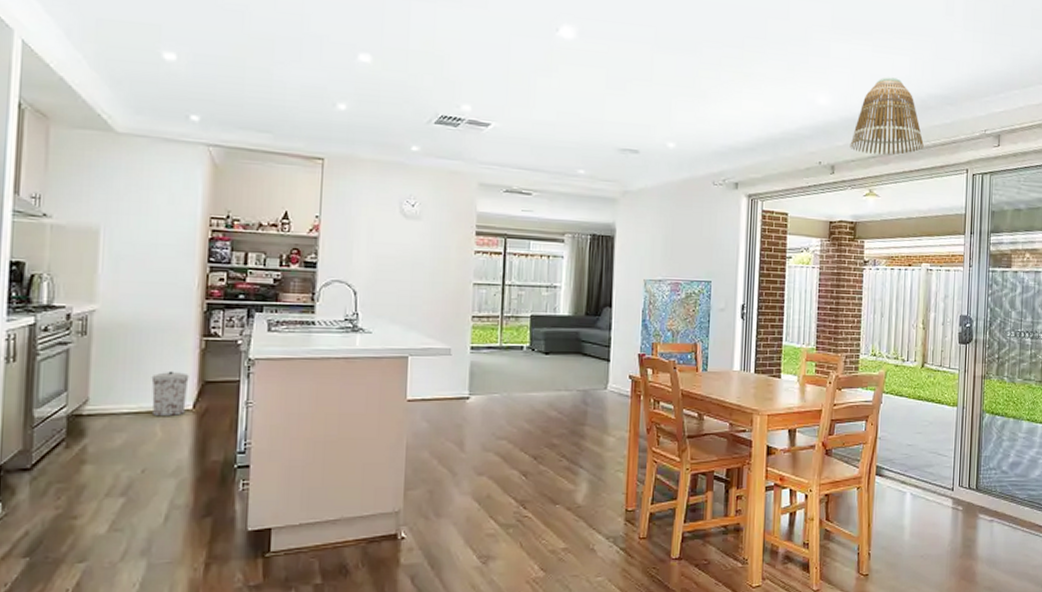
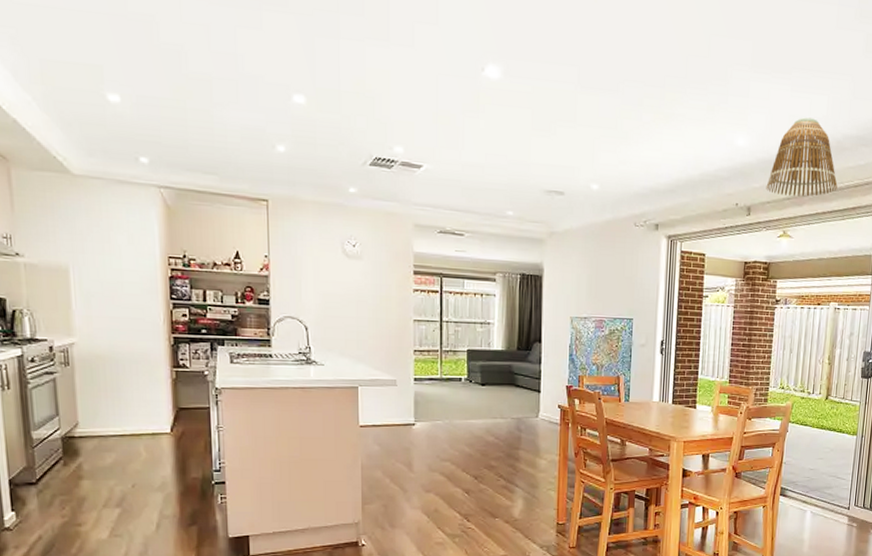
trash can: present [151,371,189,417] -> none [131,398,165,439]

